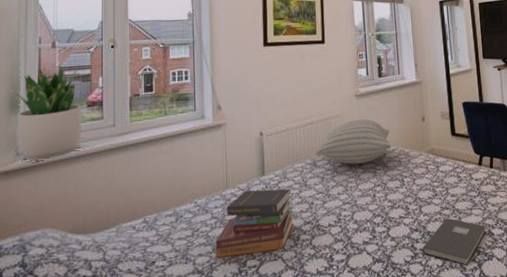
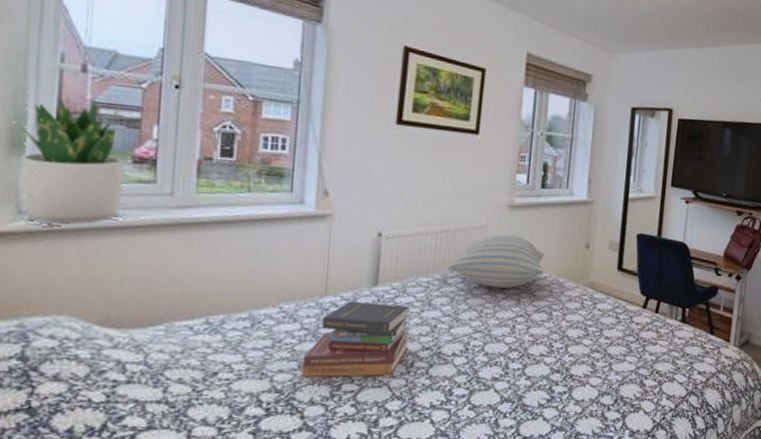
book: present [422,218,486,267] -> none [561,362,638,416]

